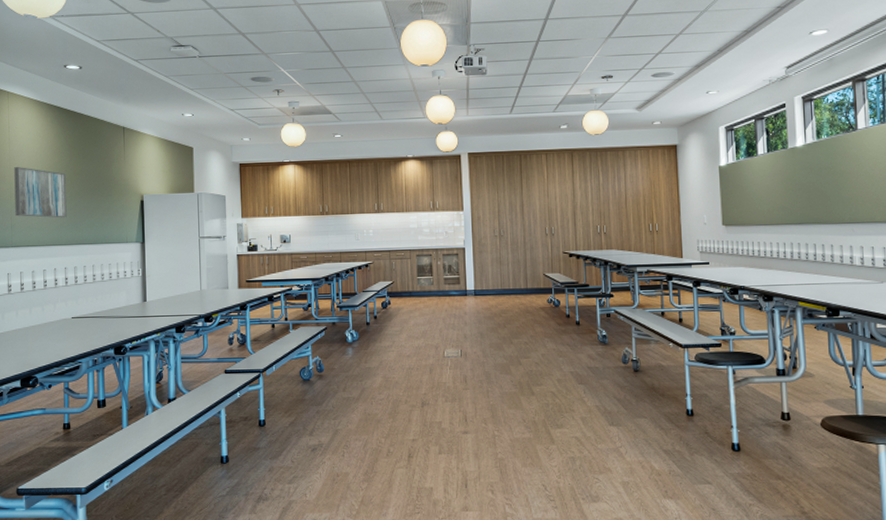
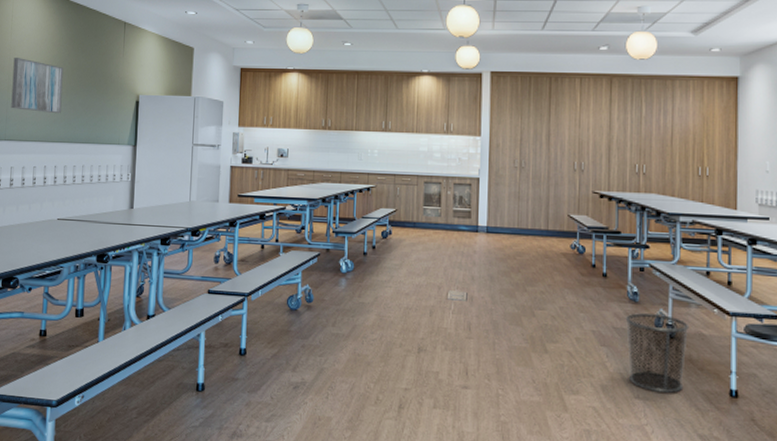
waste bin: none [597,352,651,419] -> present [625,313,690,394]

